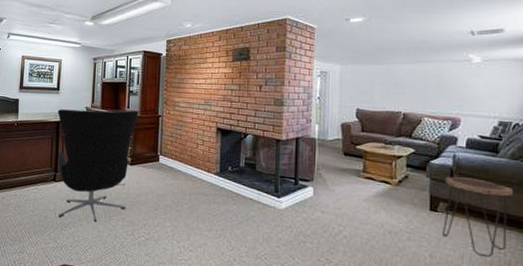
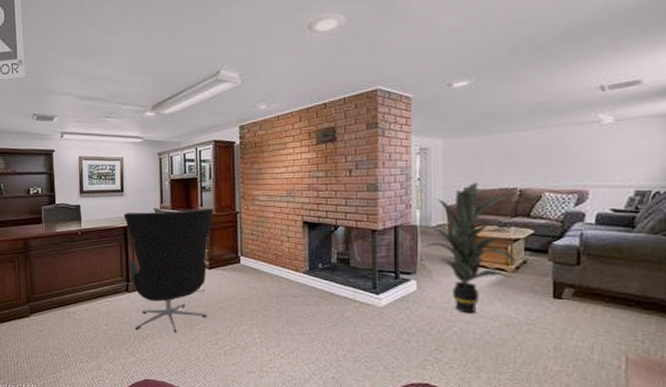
indoor plant: none [320,105,404,221] -> present [422,183,521,314]
side table: present [443,177,514,258] -> none [569,259,654,347]

